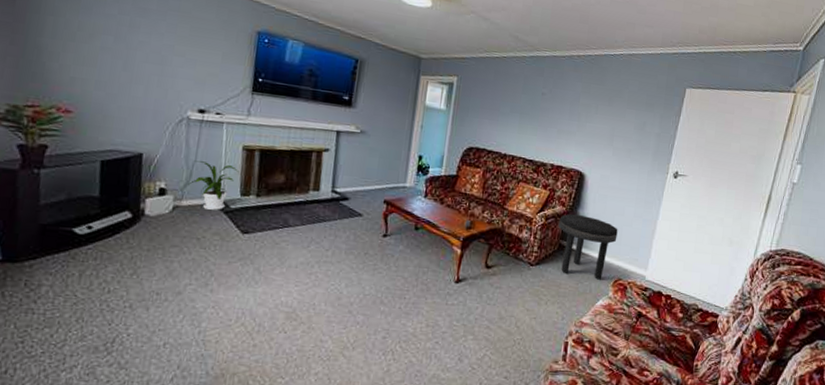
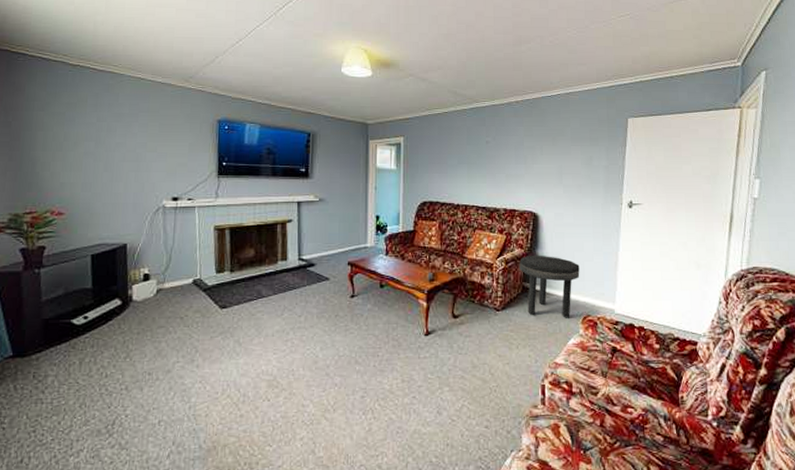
house plant: present [188,160,240,211] -> none [169,245,213,290]

